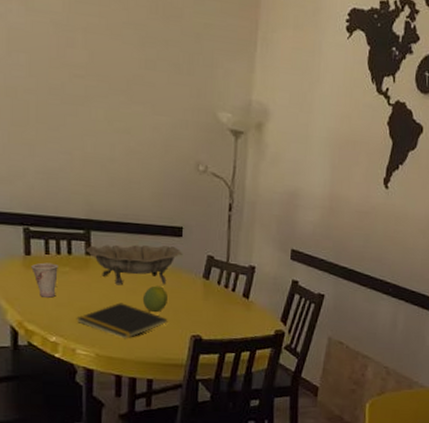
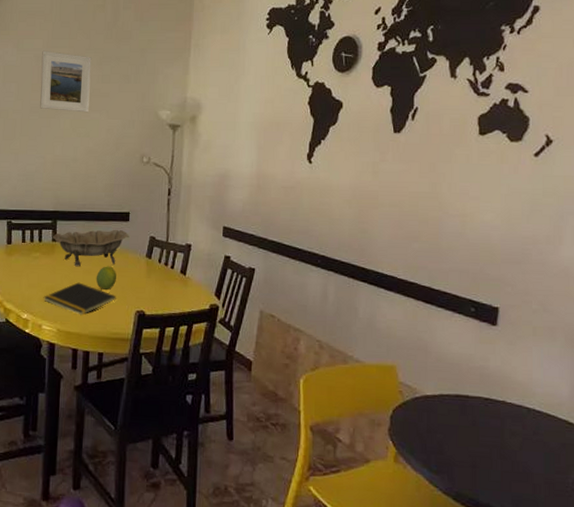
cup: present [31,262,58,298] -> none [11,250,31,280]
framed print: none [61,15,131,104] -> present [40,50,92,113]

